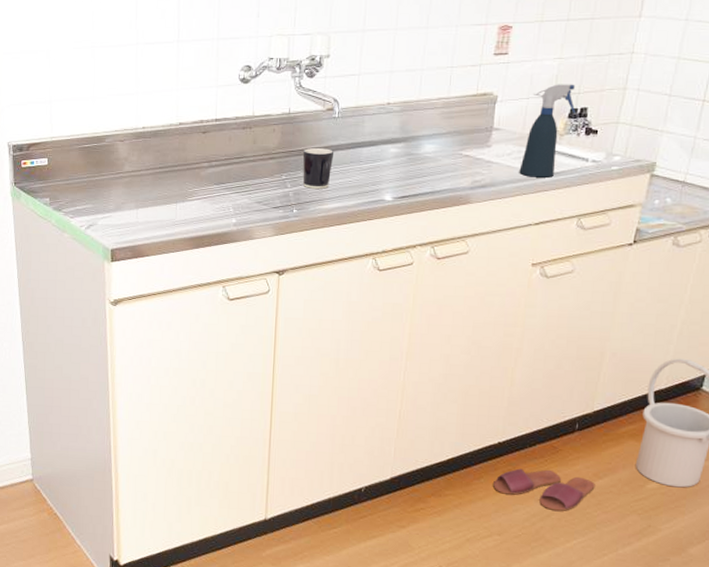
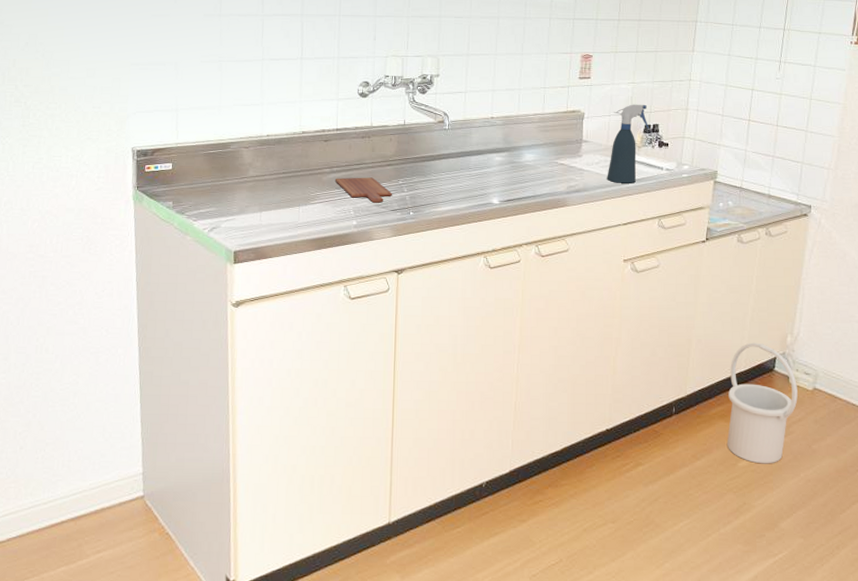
cutting board: none [213,172,275,200] -> present [334,177,393,203]
mug: present [302,147,334,189] -> none [417,155,446,193]
slippers: present [493,468,595,511] -> none [605,453,694,494]

